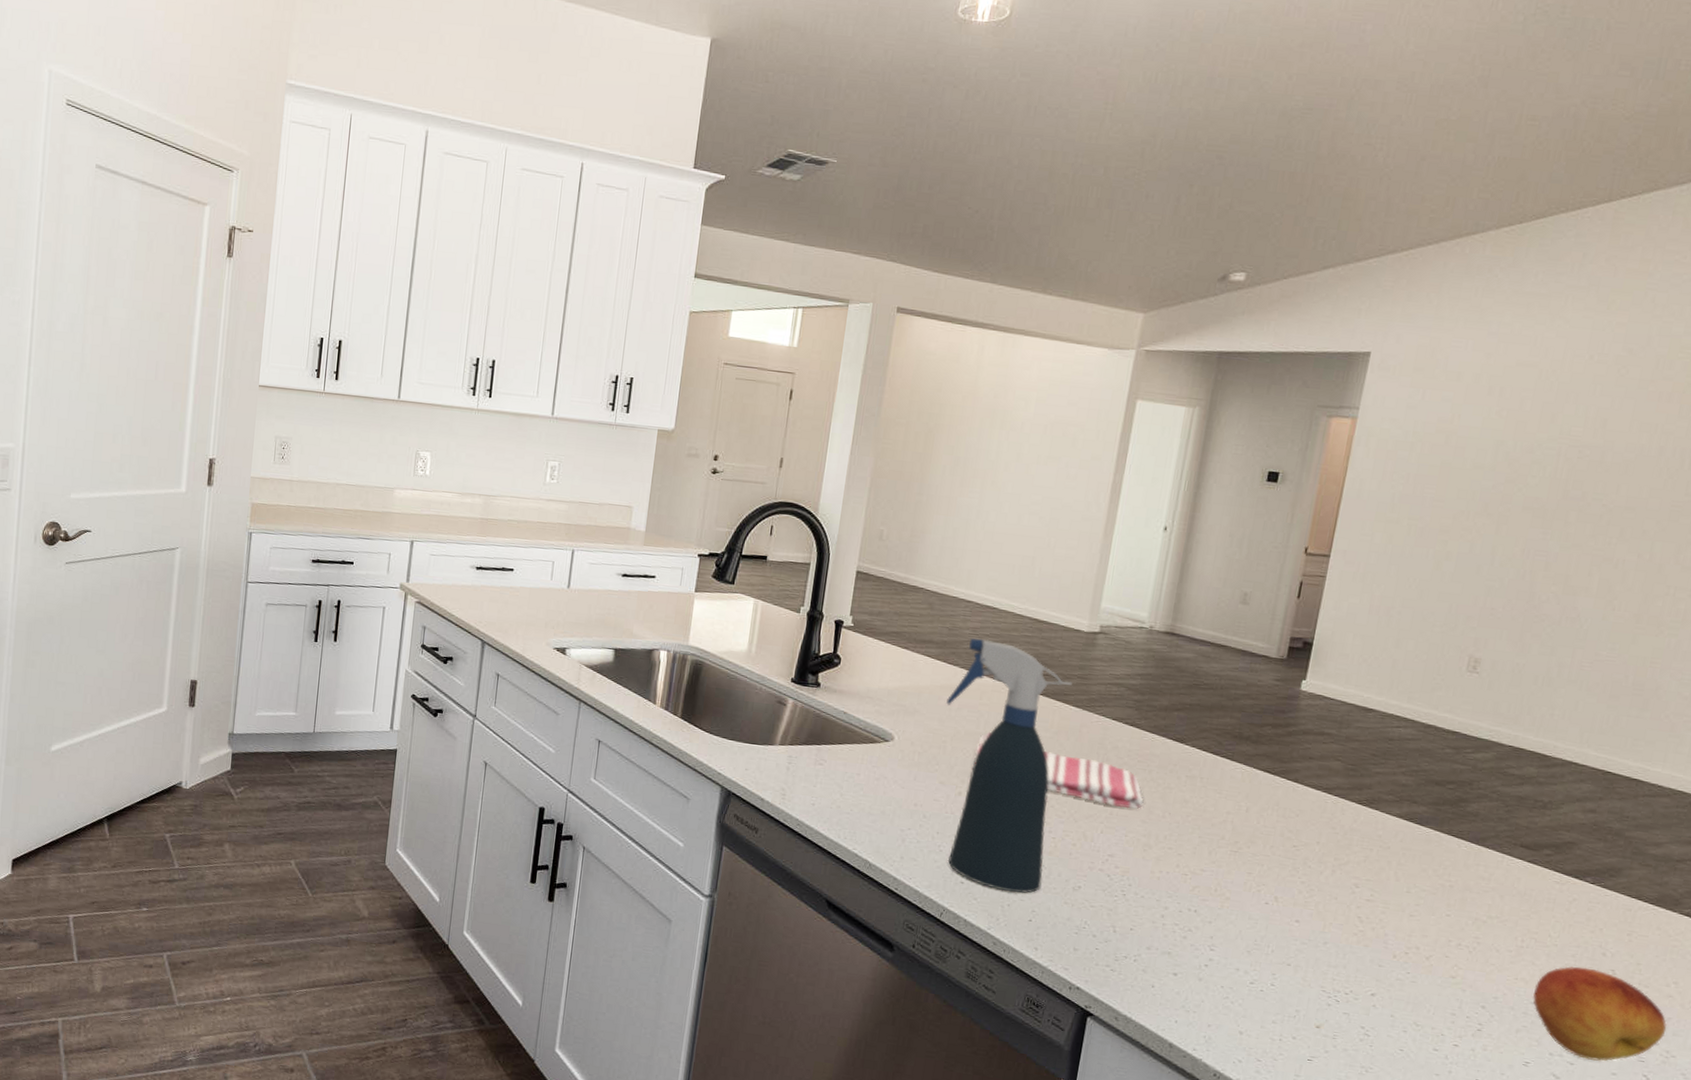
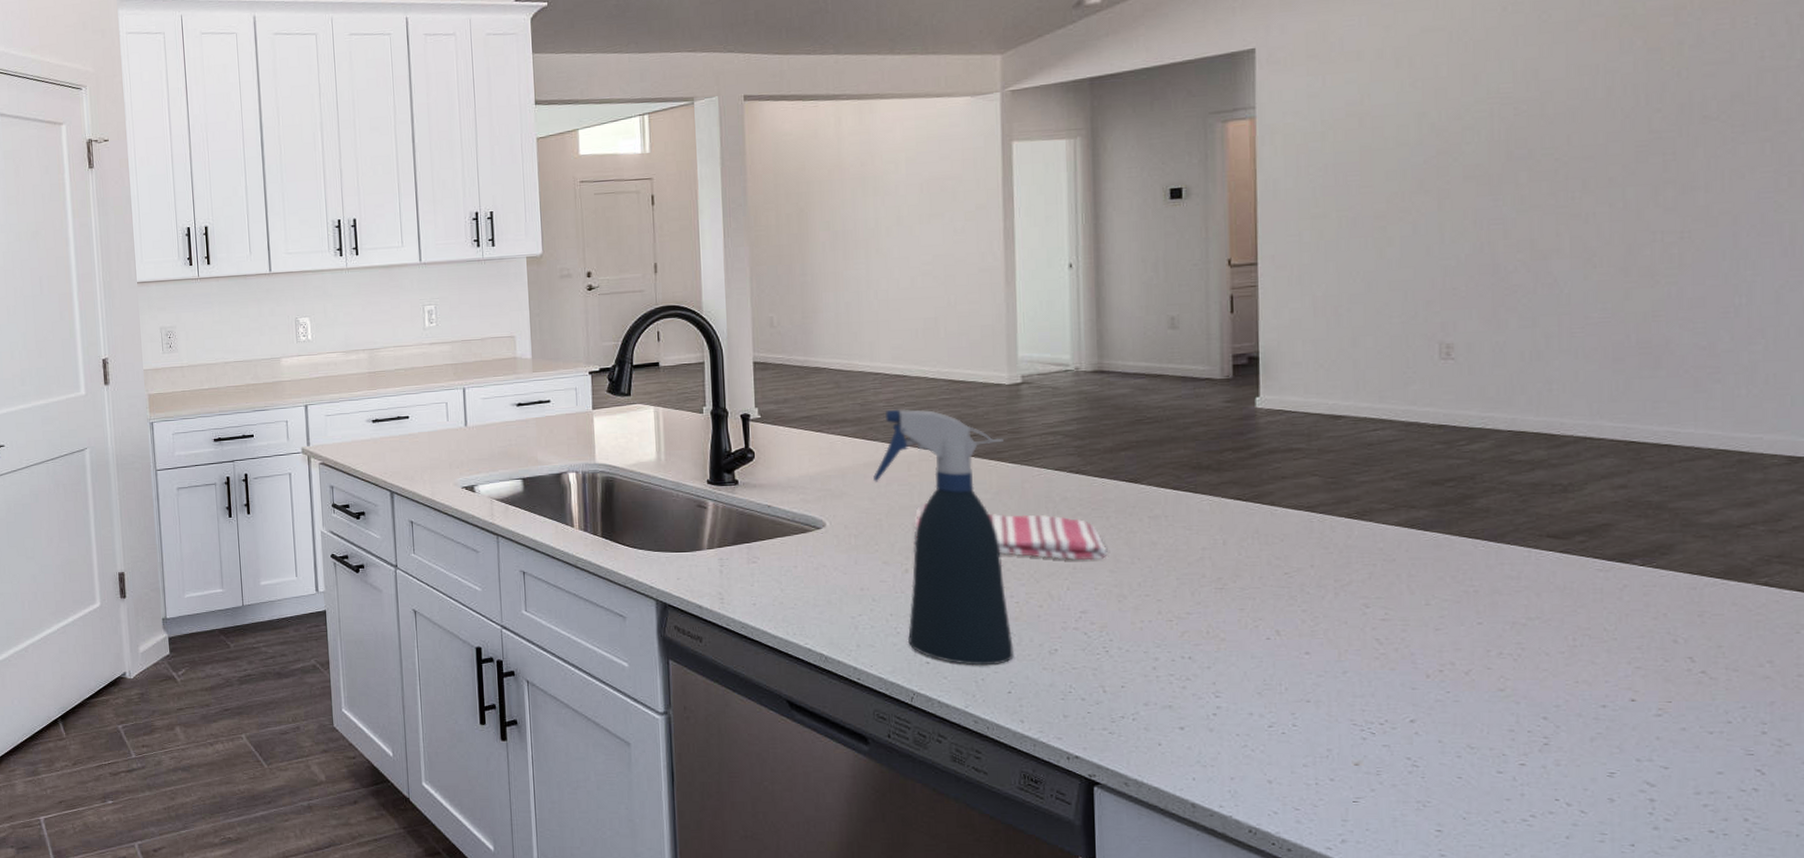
fruit: present [1532,966,1667,1061] -> none [1600,659,1772,761]

